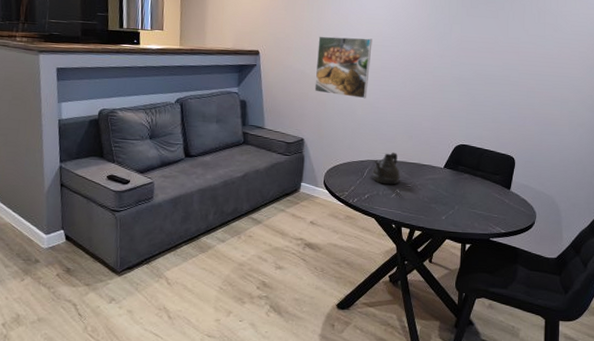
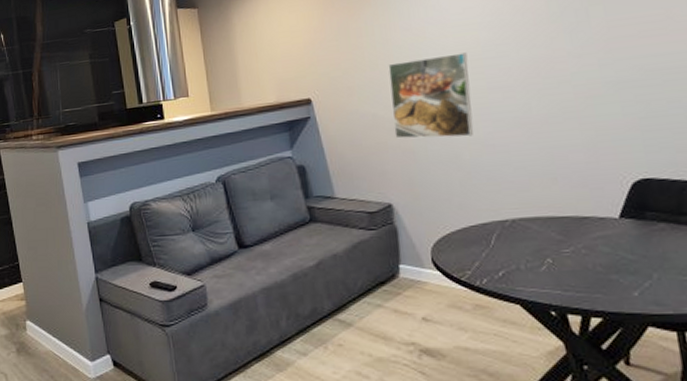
teapot: present [371,152,401,185] -> none [501,205,551,254]

